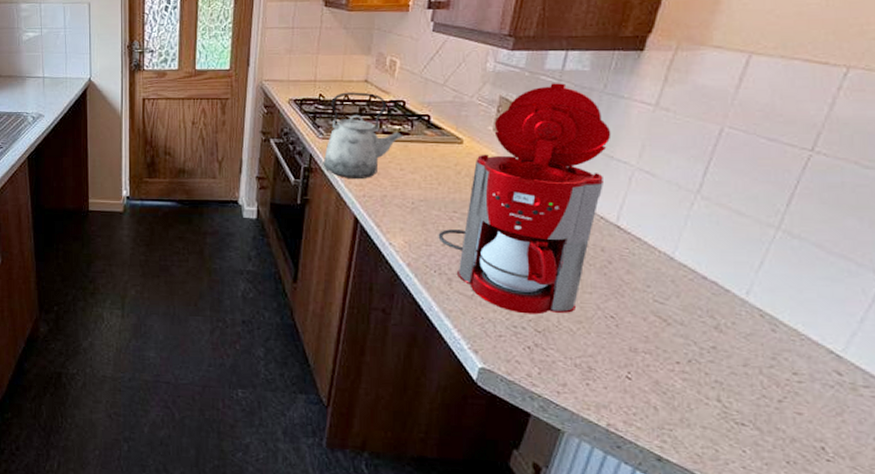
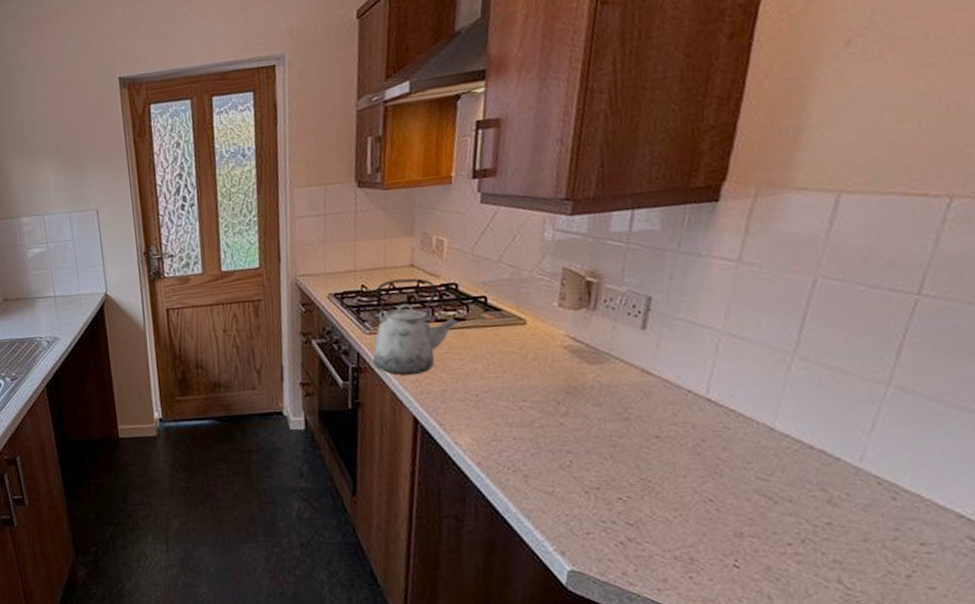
coffee maker: present [438,83,611,315] -> none [508,246,692,507]

